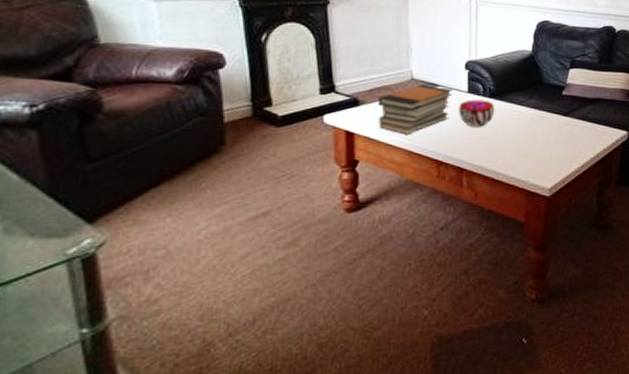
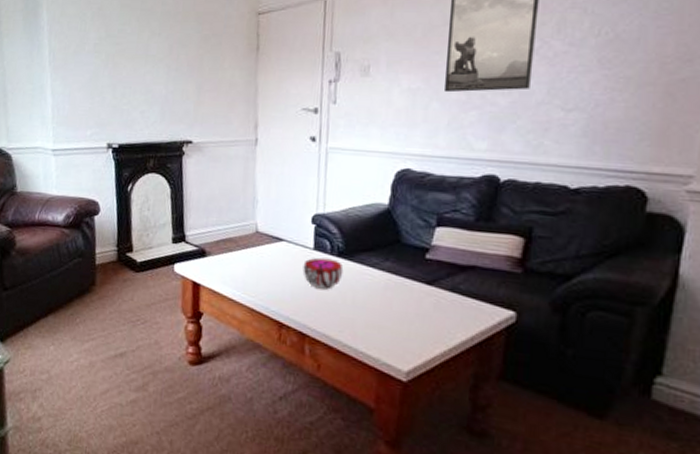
book stack: present [378,84,452,135] -> none [223,238,297,291]

